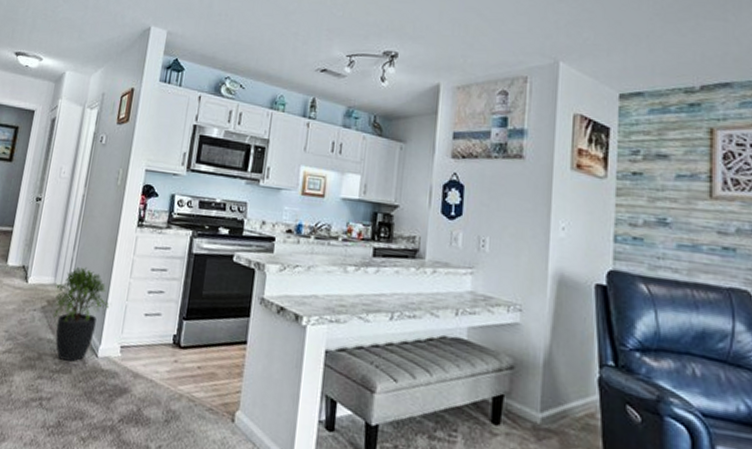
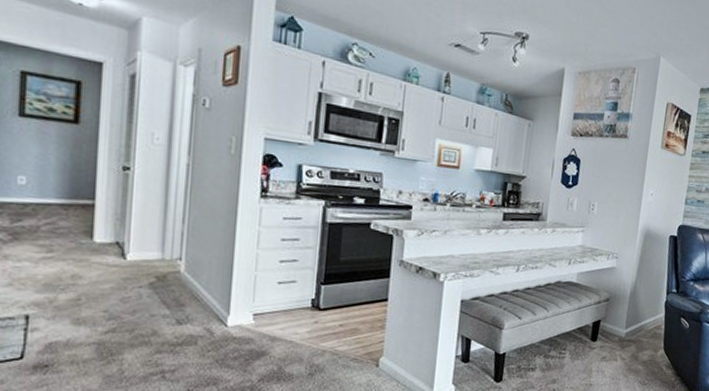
potted plant: present [52,266,111,362] -> none [163,240,238,334]

